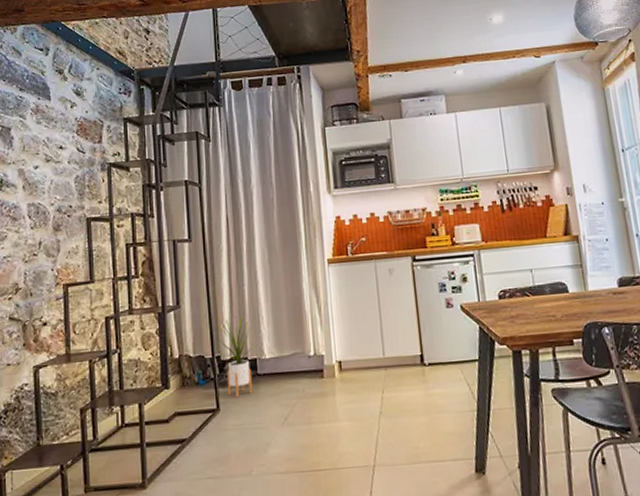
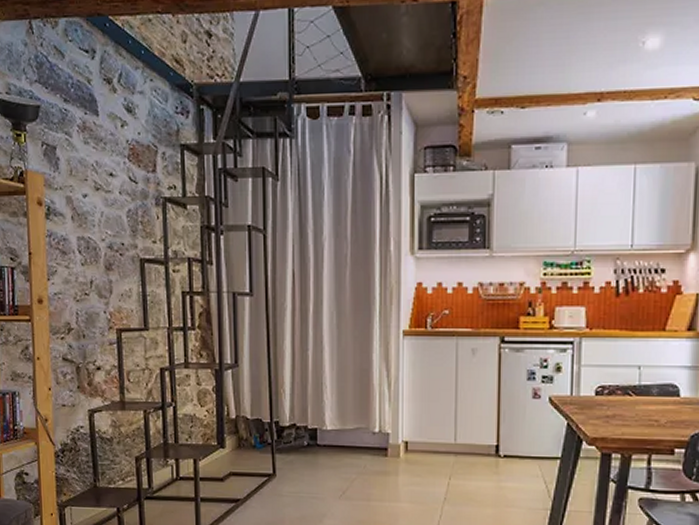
house plant: present [216,314,256,398] -> none [276,380,317,465]

